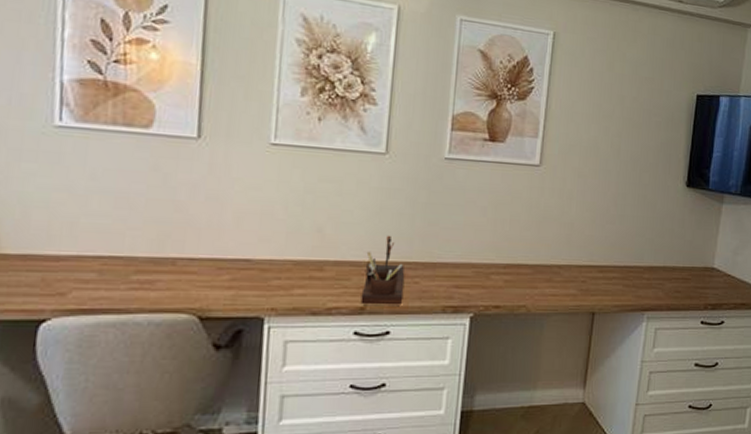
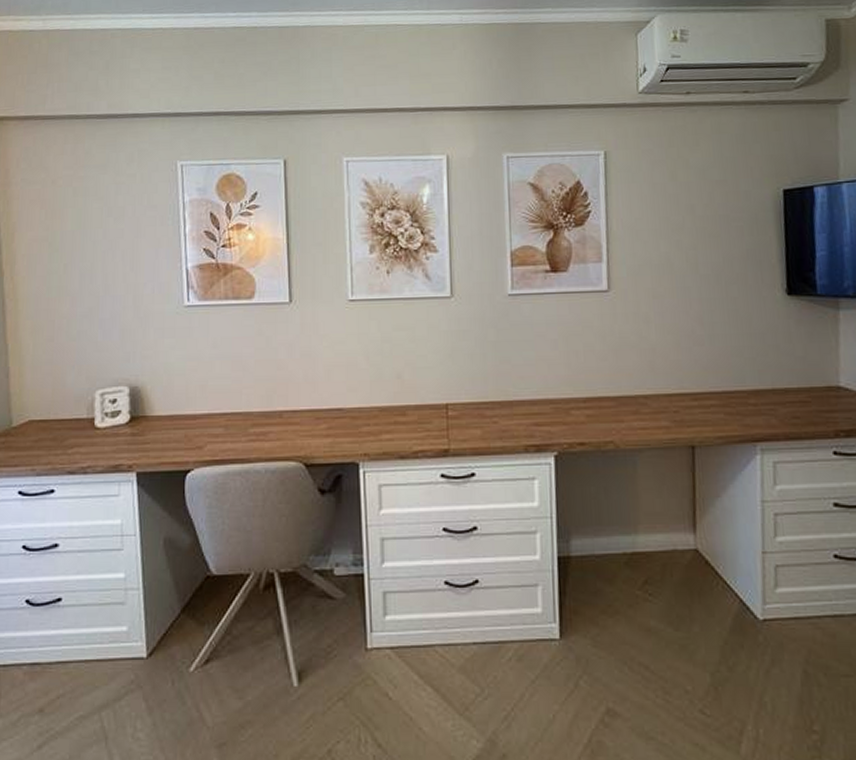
desk organizer: present [360,235,405,305] -> none [443,376,484,447]

